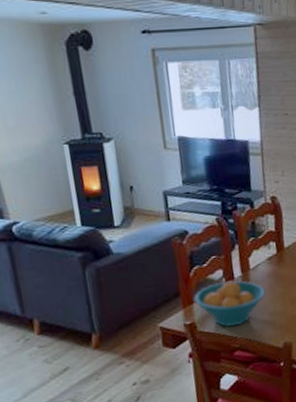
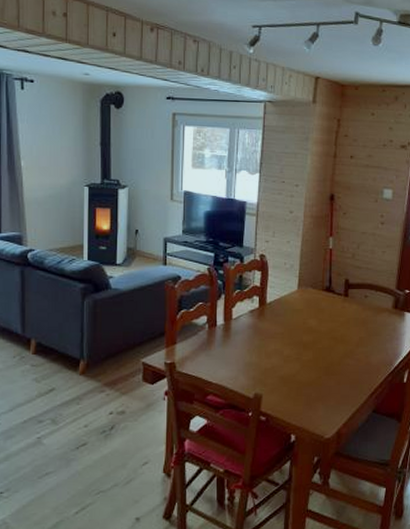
fruit bowl: present [194,280,266,328] -> none [177,327,244,371]

